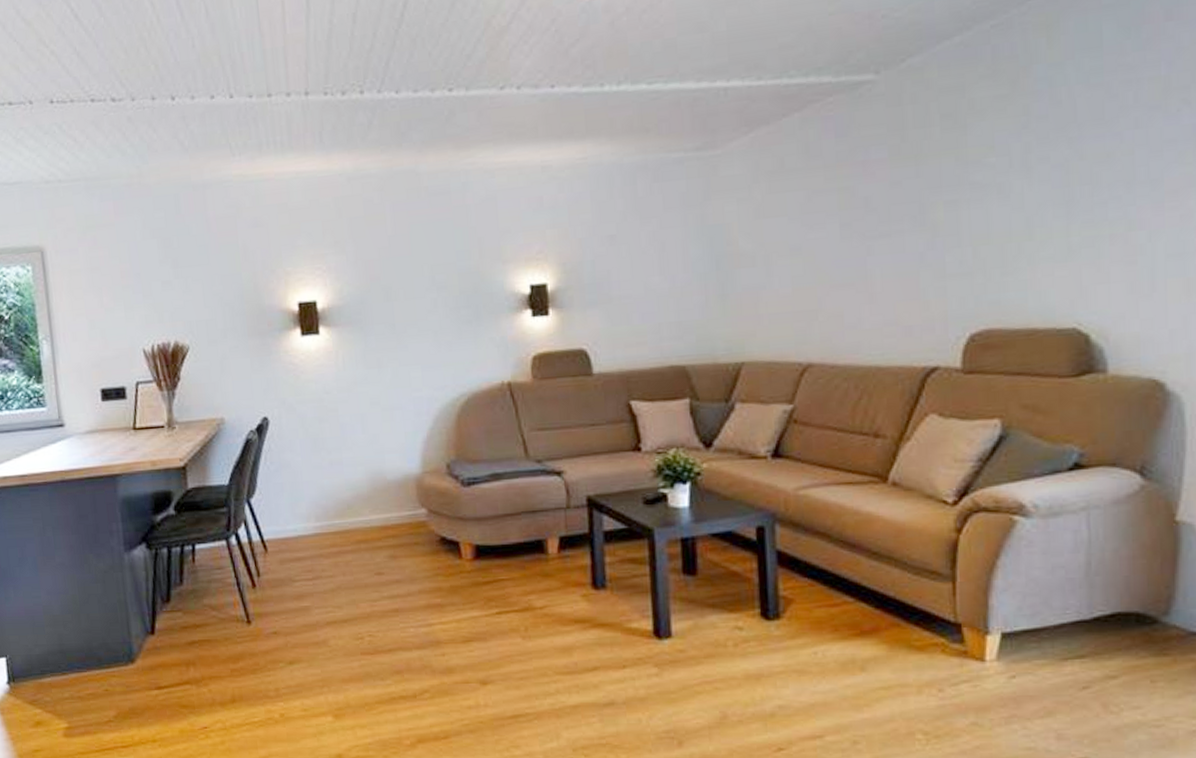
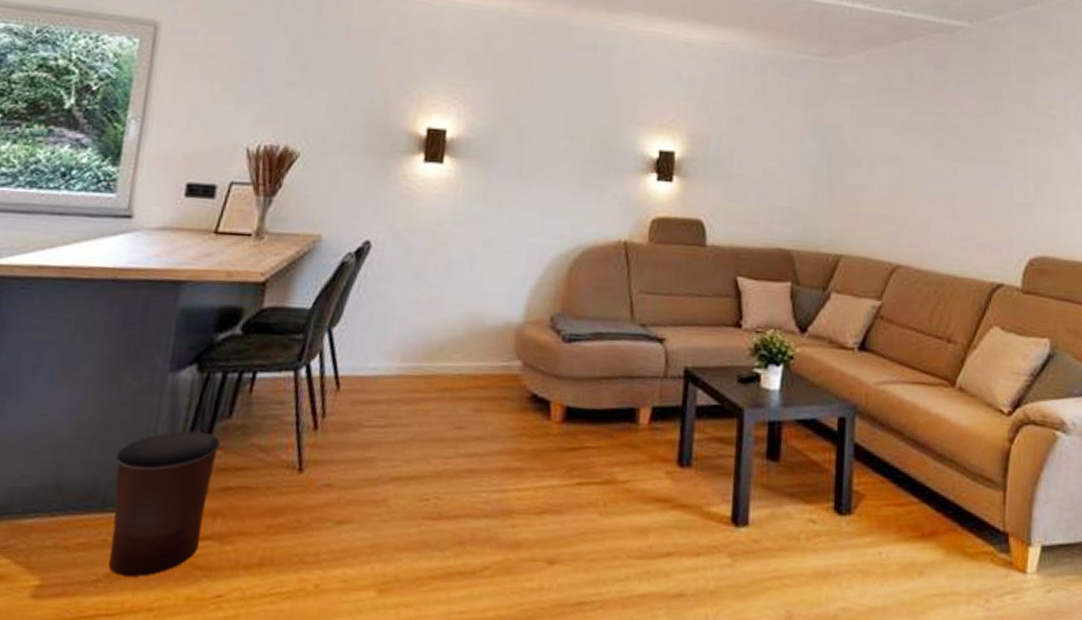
waste bin: none [99,598,181,716] -> present [108,431,221,577]

